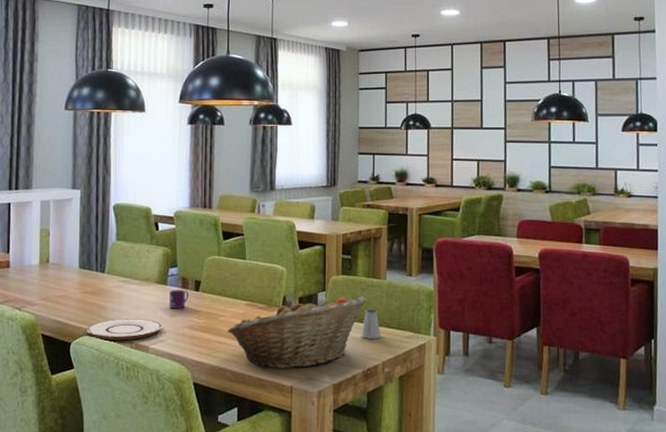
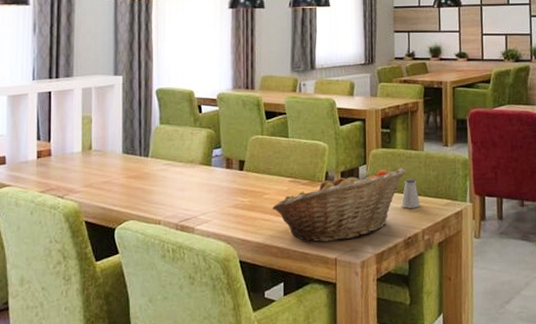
plate: present [86,319,162,341] -> none [131,200,208,224]
mug: present [169,289,189,308] -> none [214,169,233,189]

